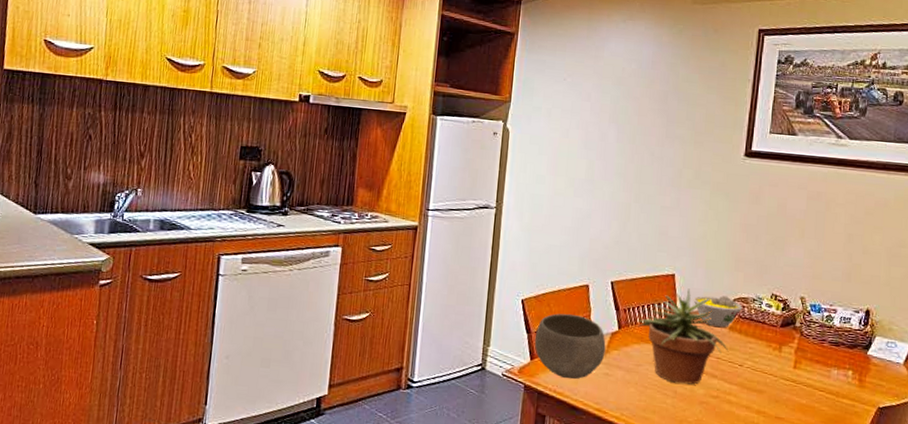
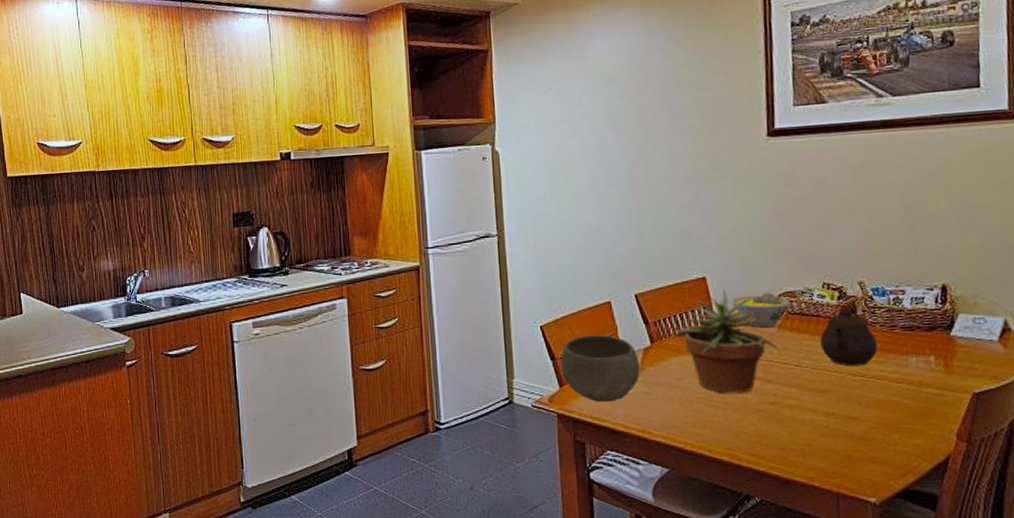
teapot: none [762,319,808,373] -> present [820,308,878,366]

